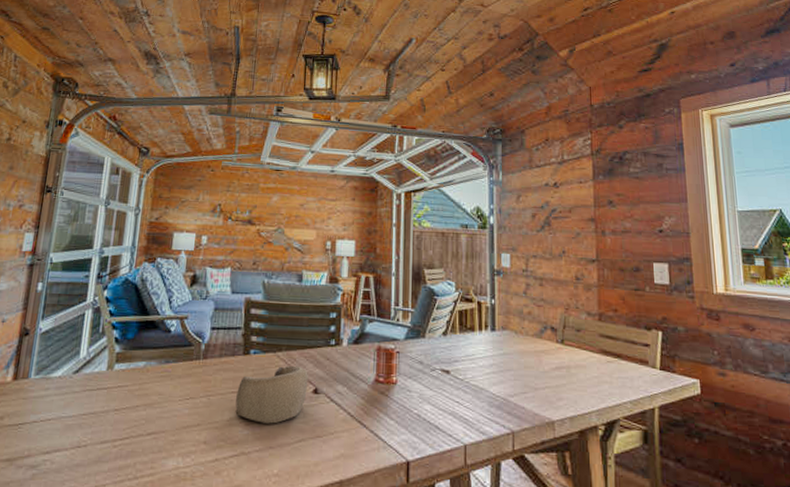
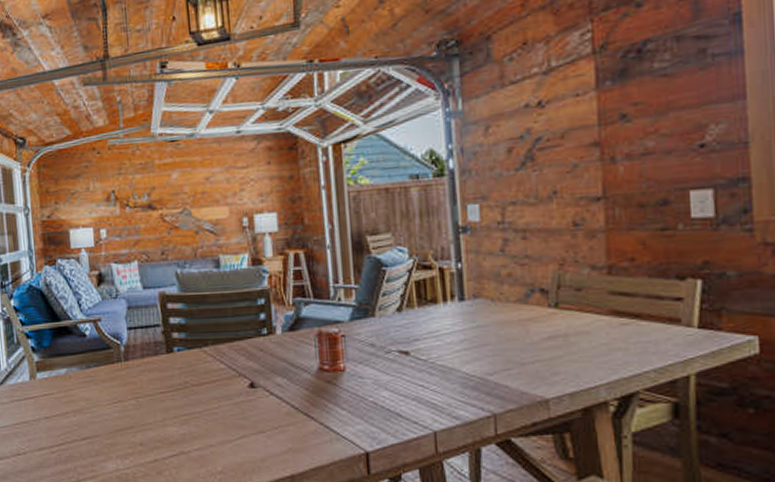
decorative bowl: present [235,365,308,424] -> none [166,360,243,422]

